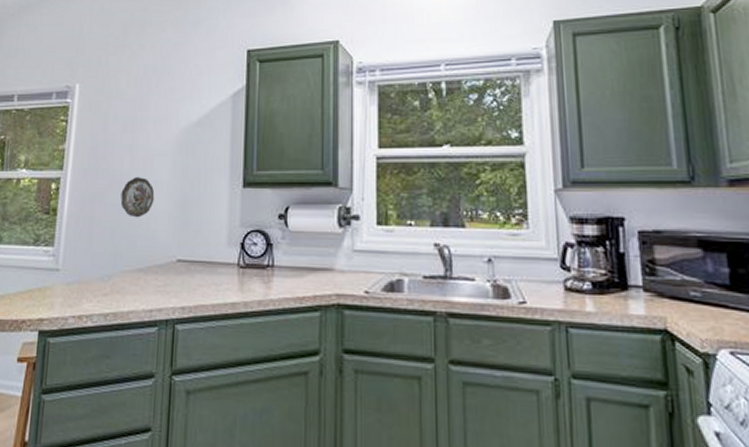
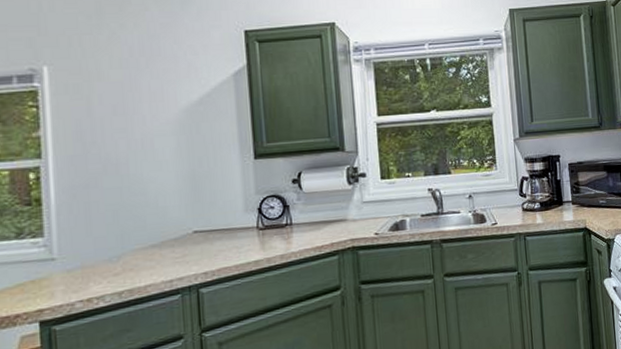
decorative plate: present [120,177,155,218] -> none [120,158,160,198]

